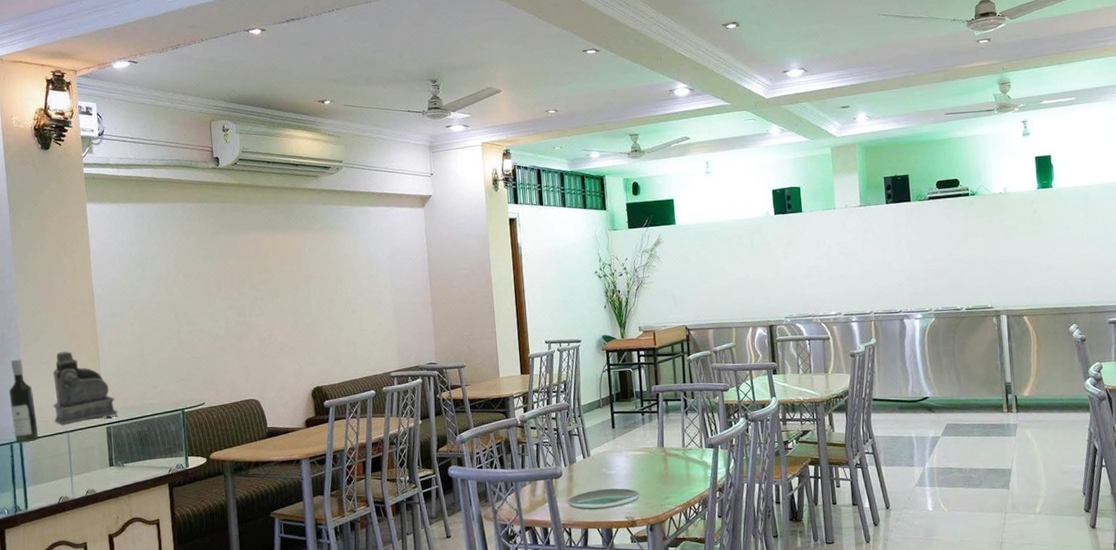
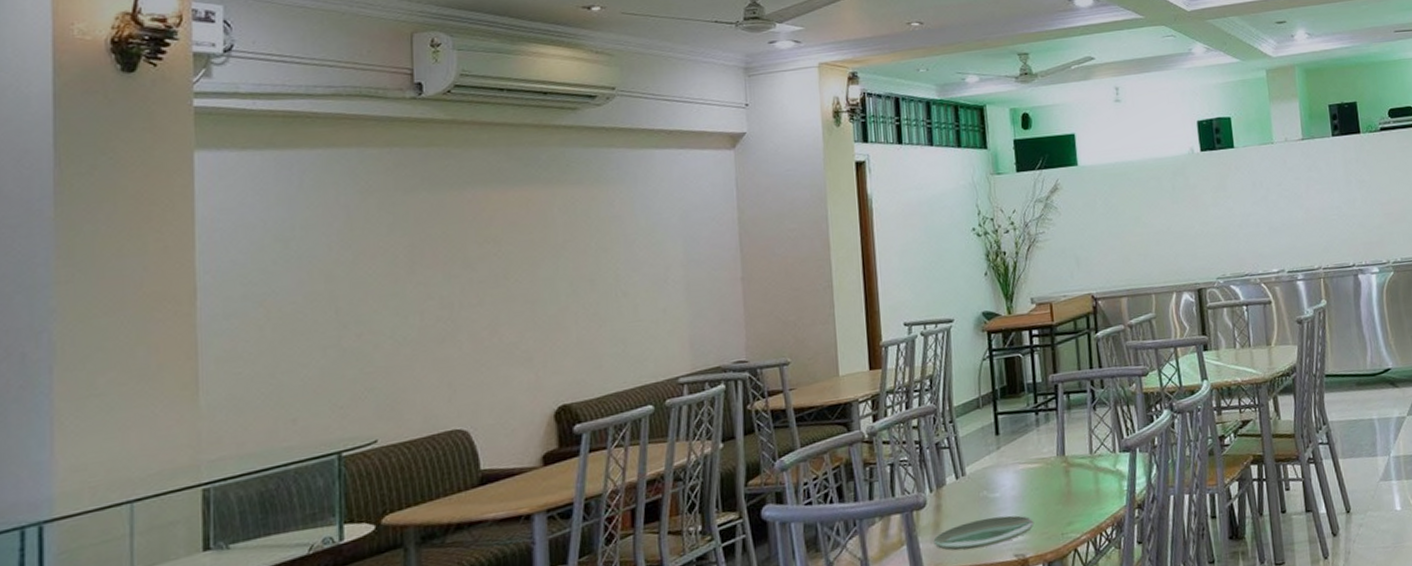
bottle: present [8,359,39,443] -> none [25,391,76,527]
cash register: present [53,351,118,427] -> none [107,375,225,495]

